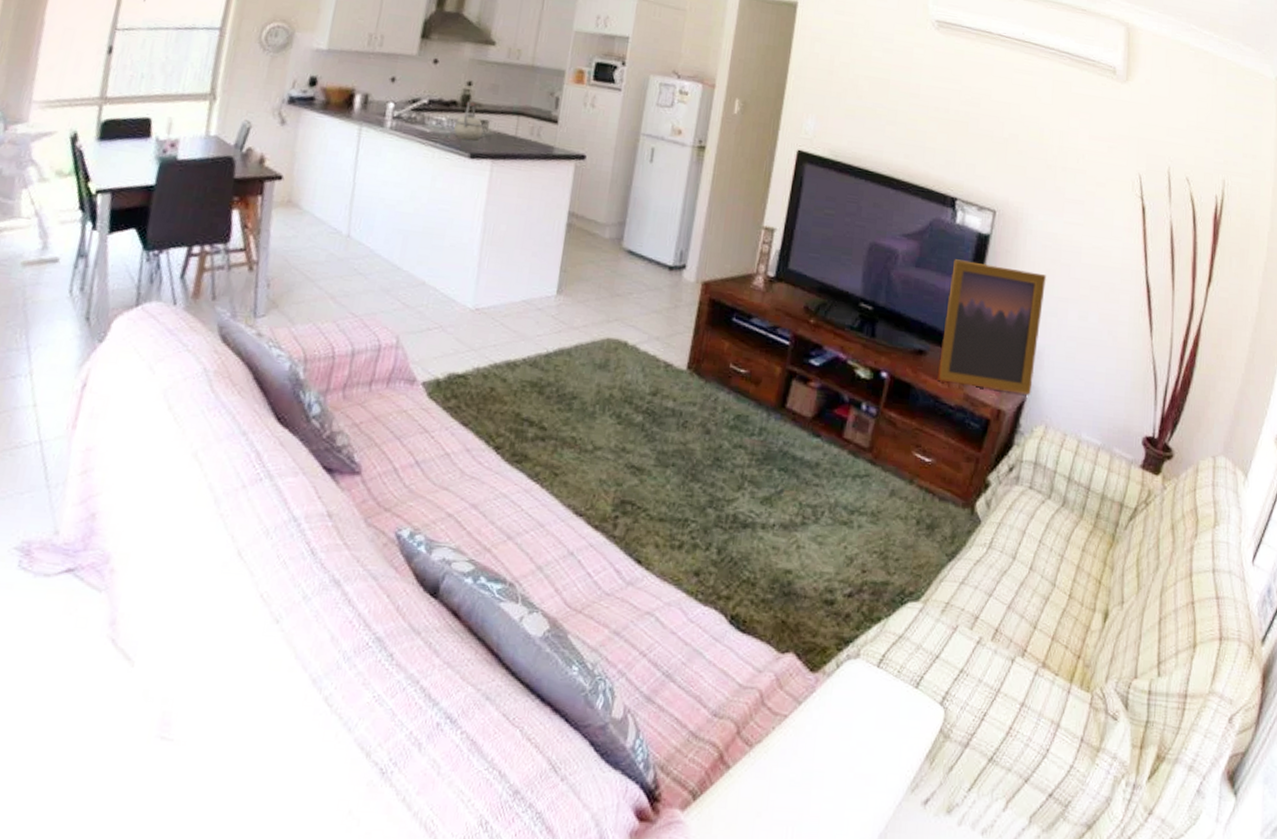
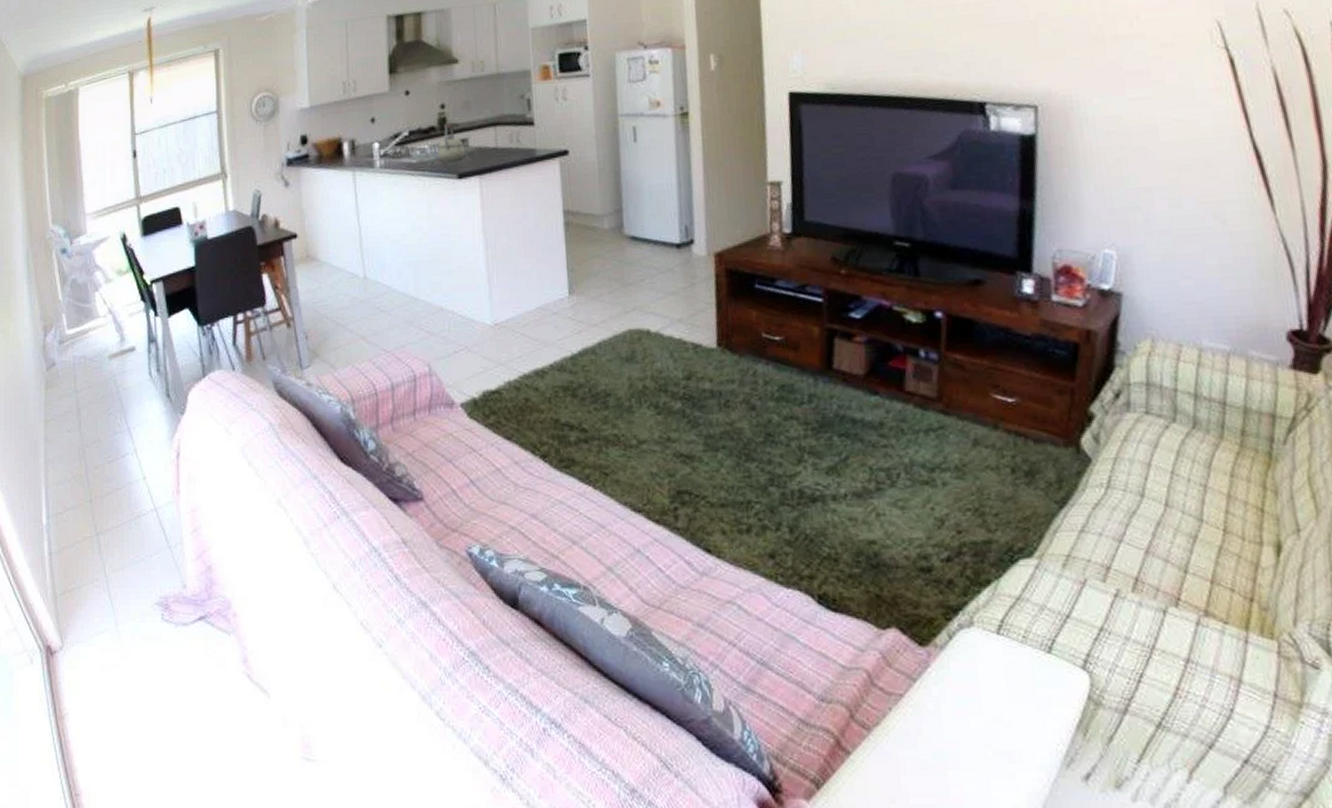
picture frame: present [936,259,1046,395] -> none [996,165,1126,311]

